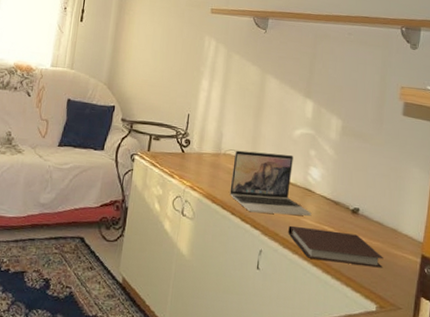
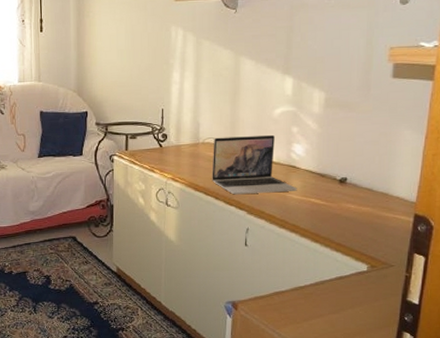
notebook: present [288,225,384,268] -> none [274,202,374,231]

